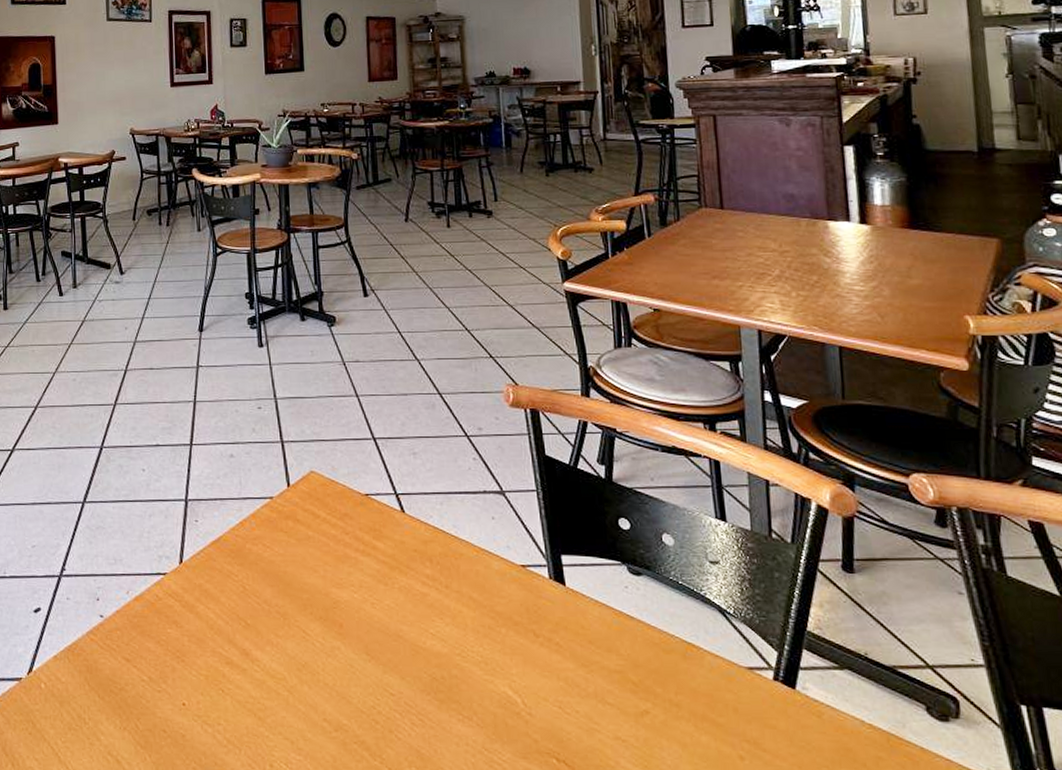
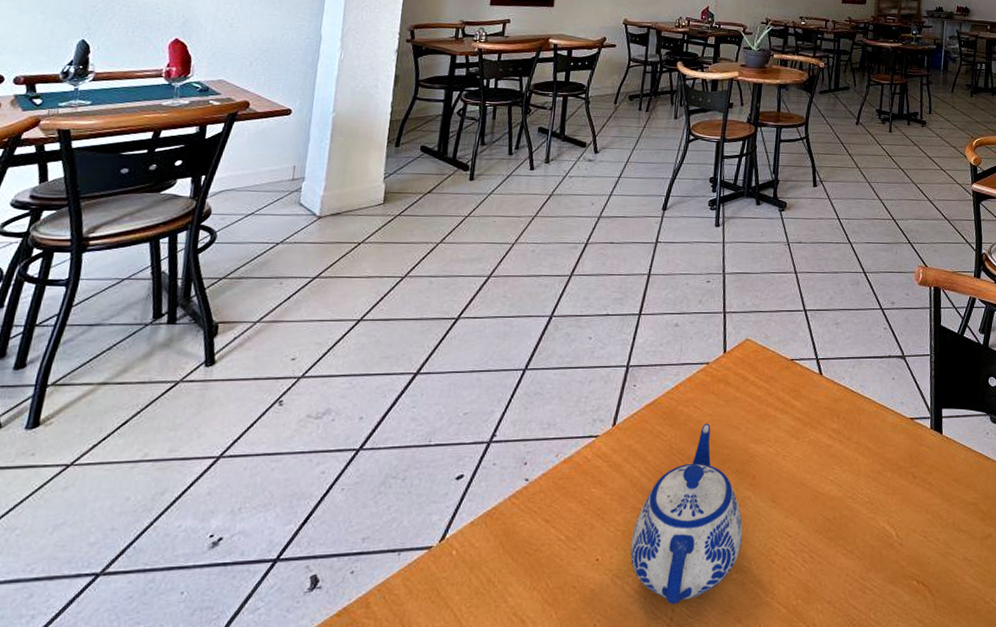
teapot: none [216,564,337,760] -> present [630,423,743,605]

